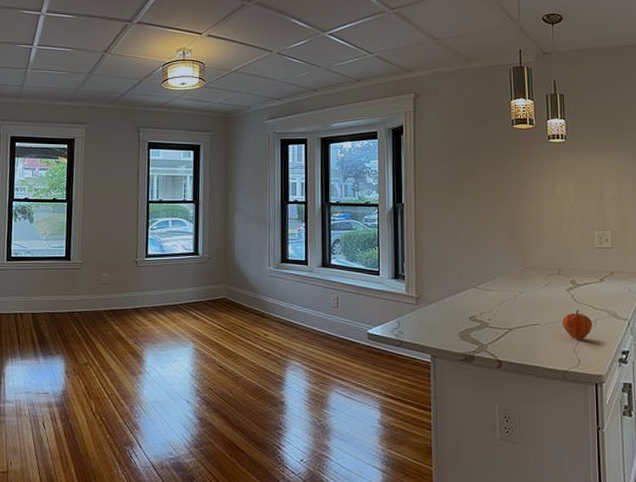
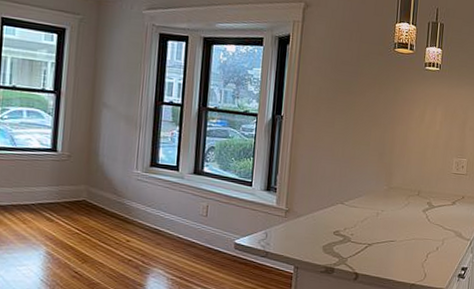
fruit: present [561,310,592,340] -> none [414,229,441,256]

